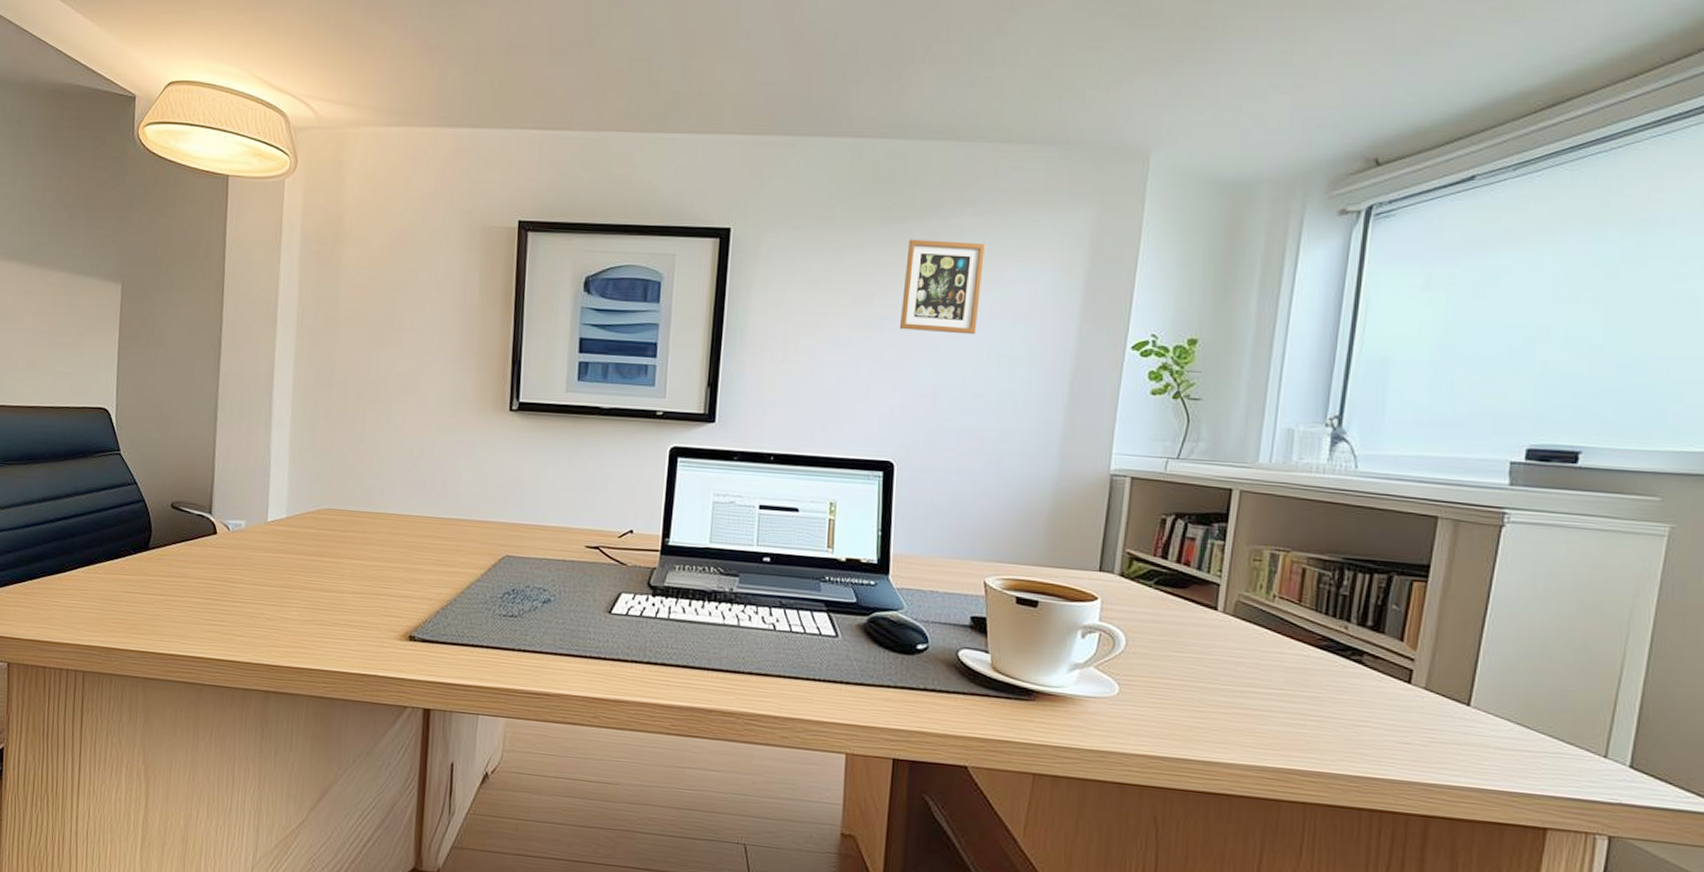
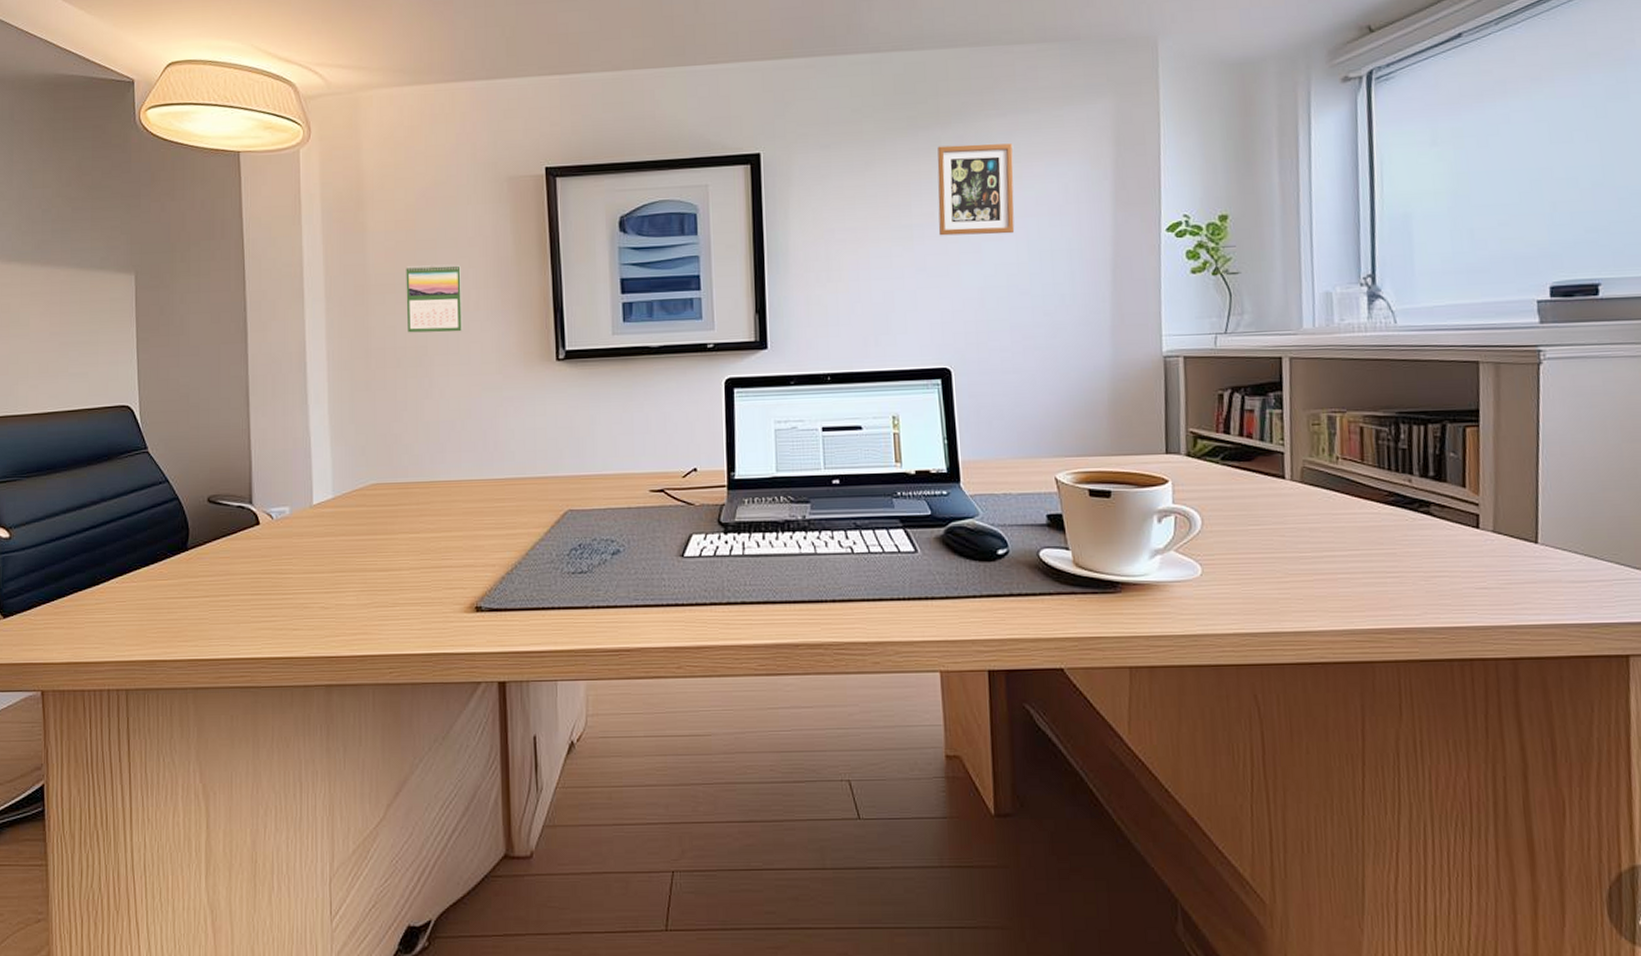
calendar: none [371,304,427,373] -> present [406,264,463,333]

